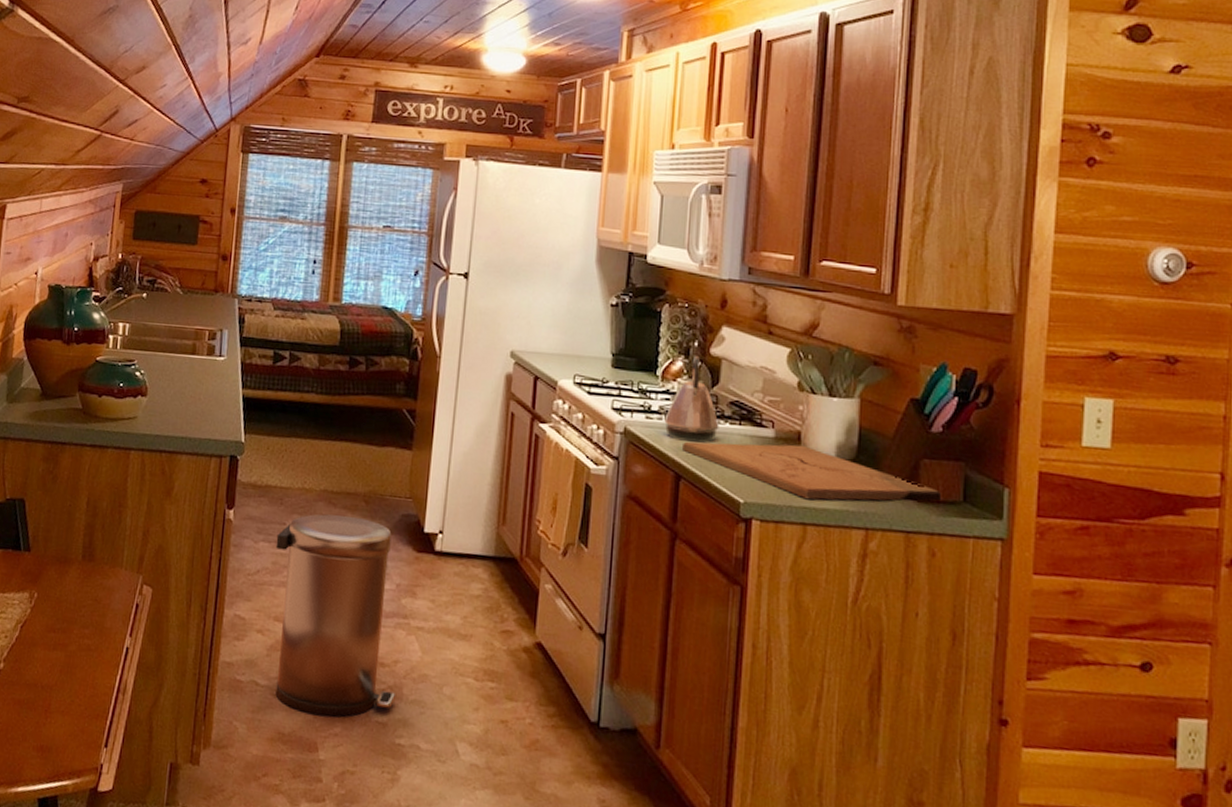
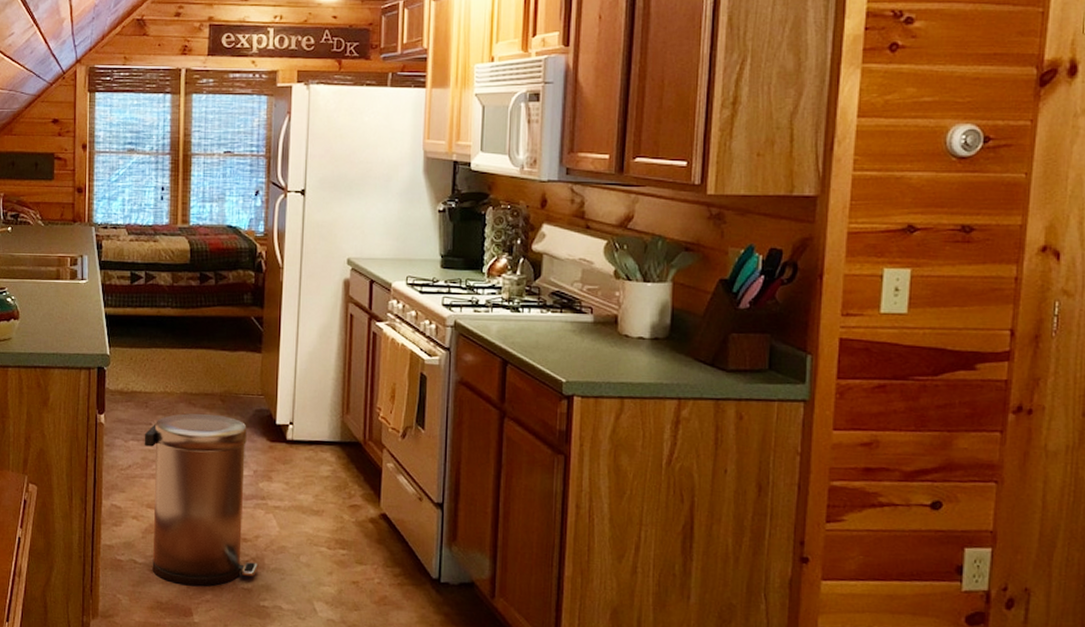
kettle: present [664,355,719,443] -> none [491,252,542,331]
cutting board: present [683,441,942,502] -> none [509,327,749,376]

